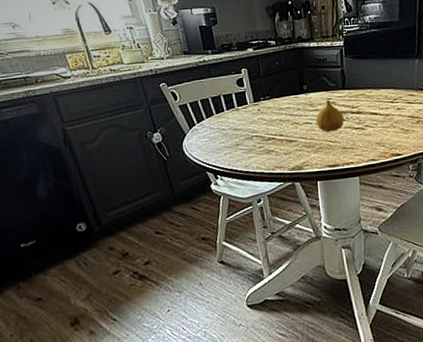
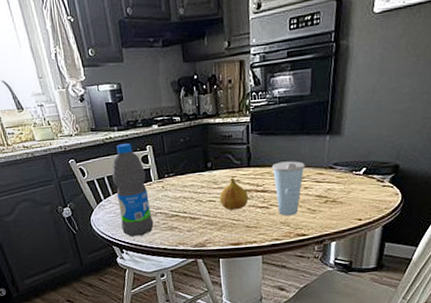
water bottle: none [206,66,250,162] -> present [112,143,154,237]
cup: none [365,83,397,137] -> present [271,161,305,216]

